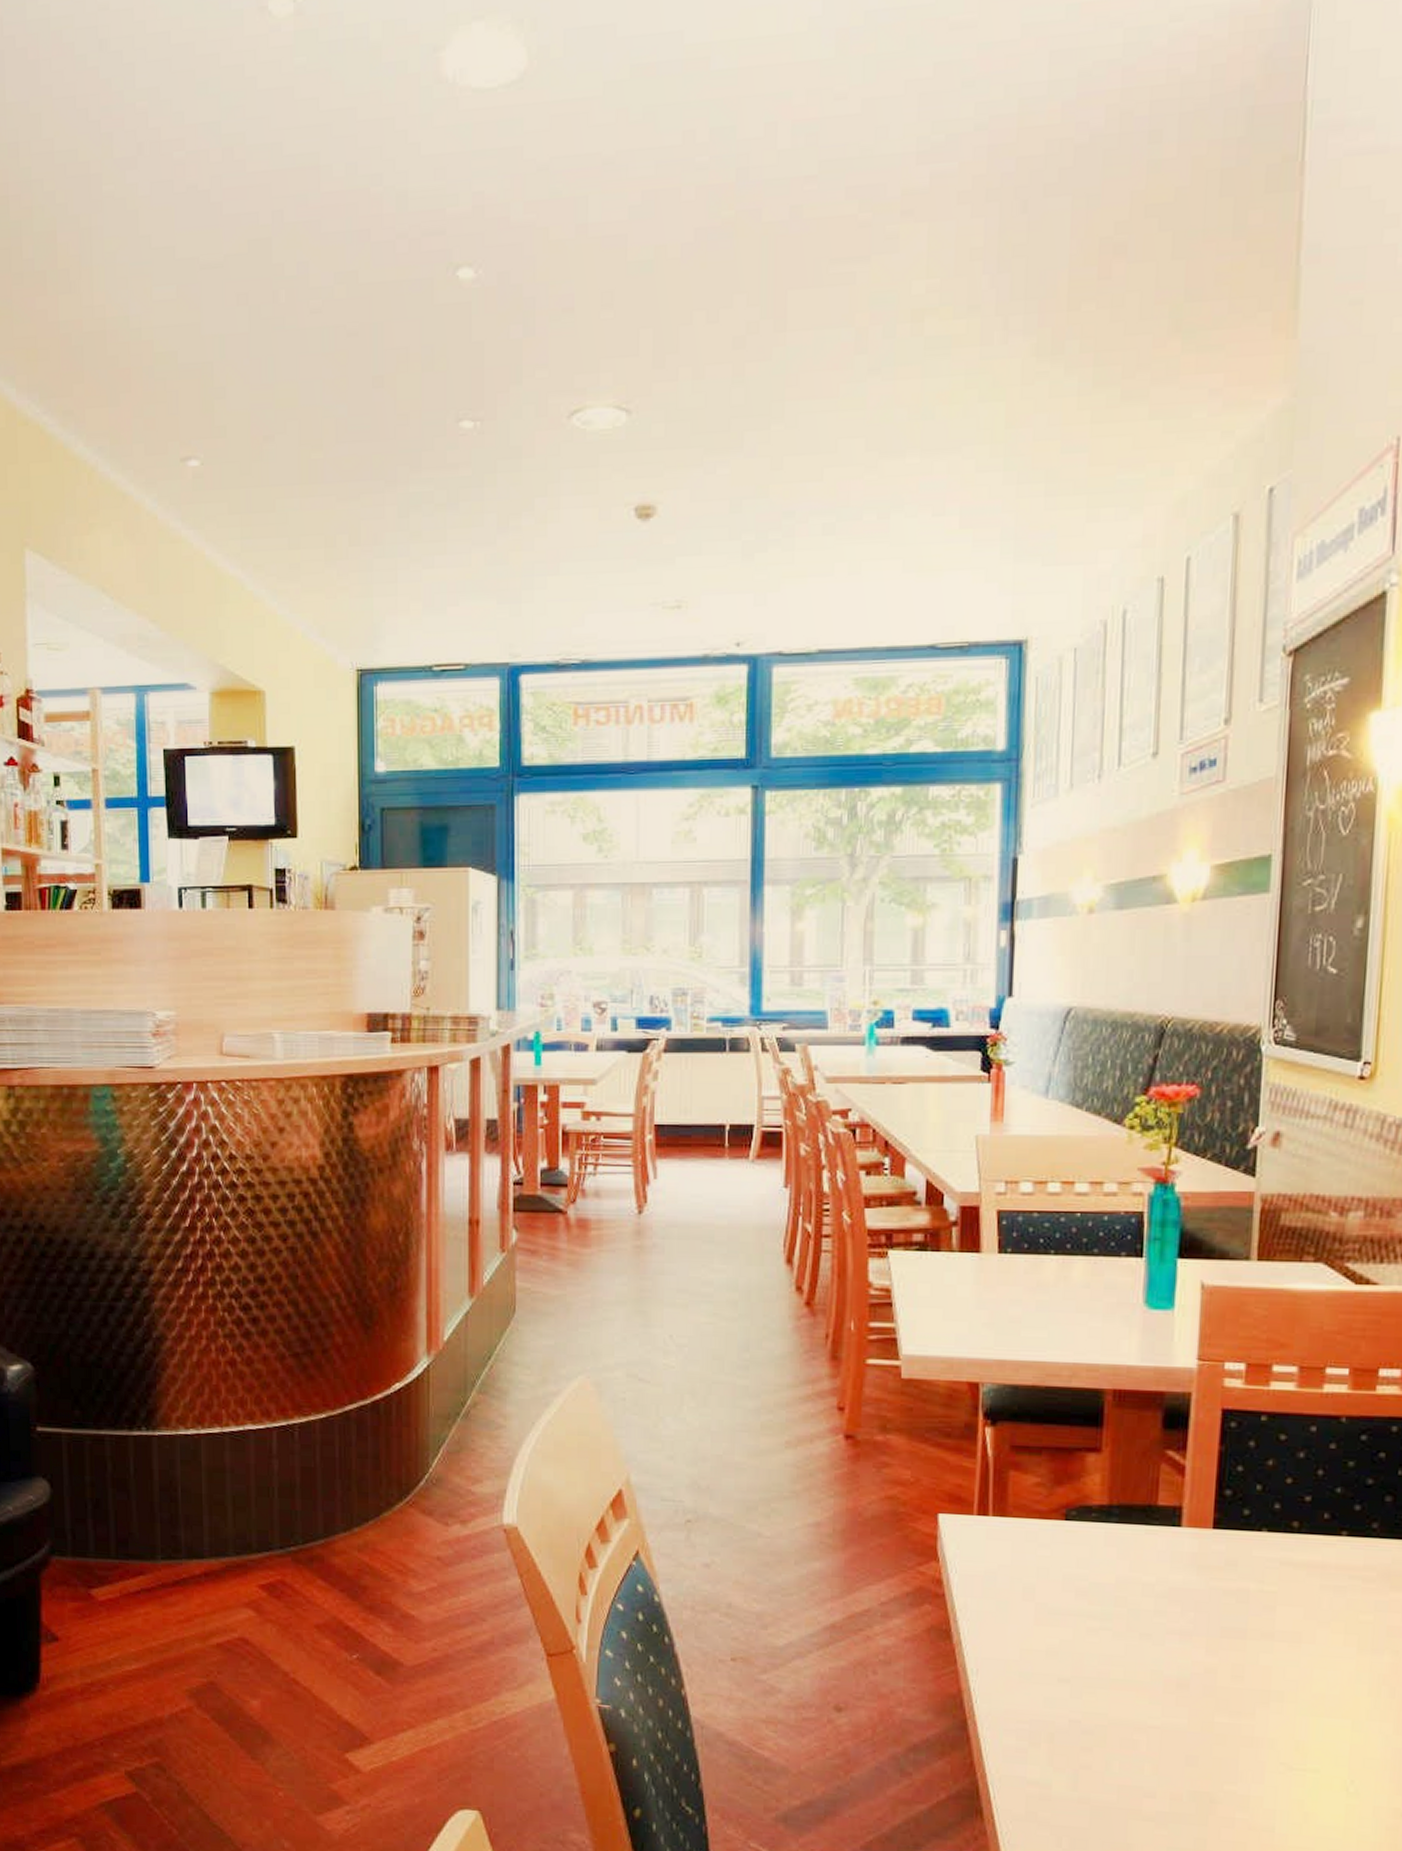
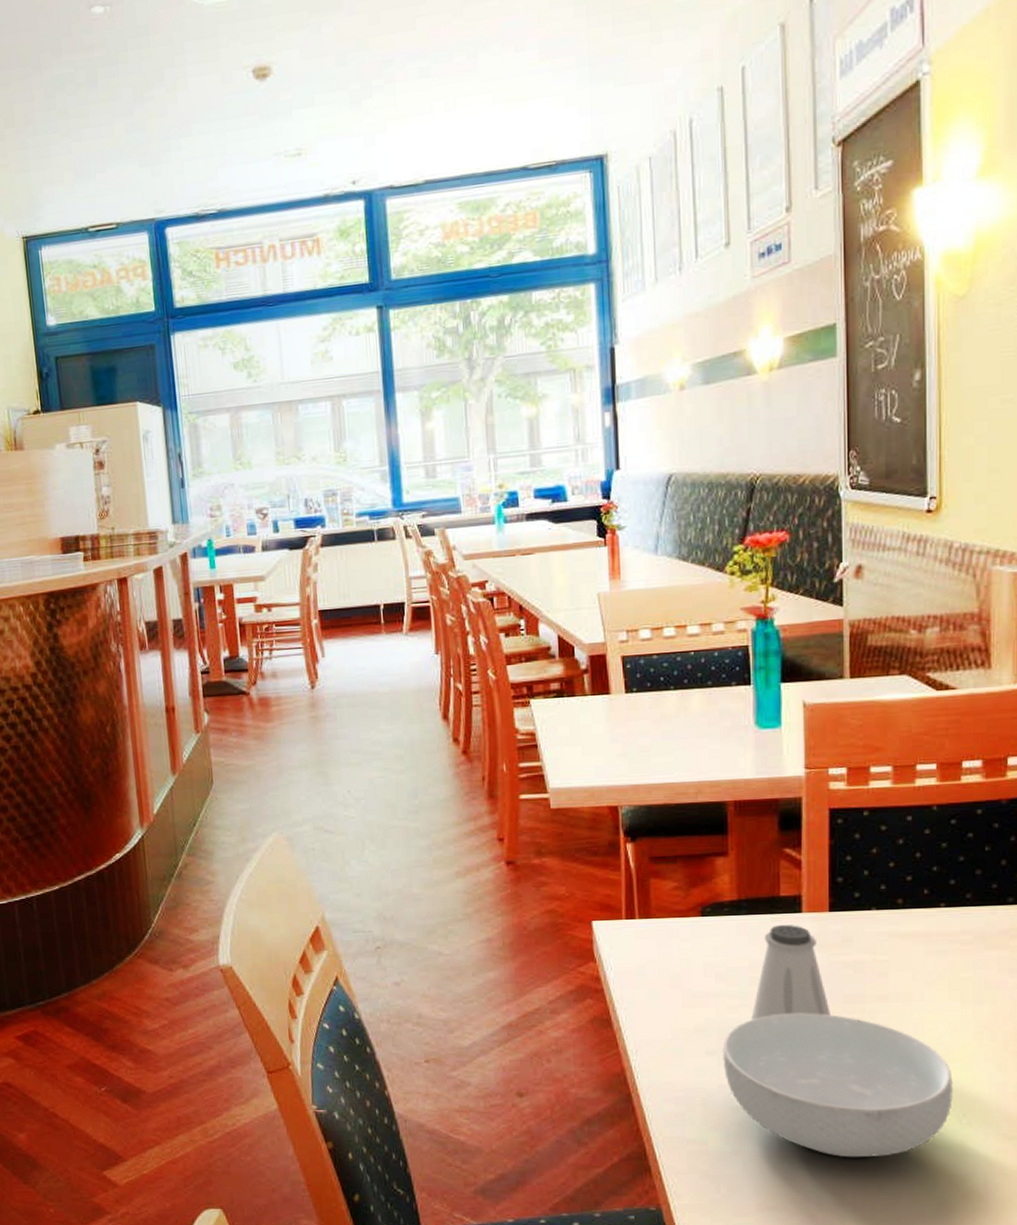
cereal bowl: none [1076,1642,1342,1822] -> present [722,1013,953,1158]
saltshaker: none [1113,1538,1206,1651] -> present [751,924,830,1021]

